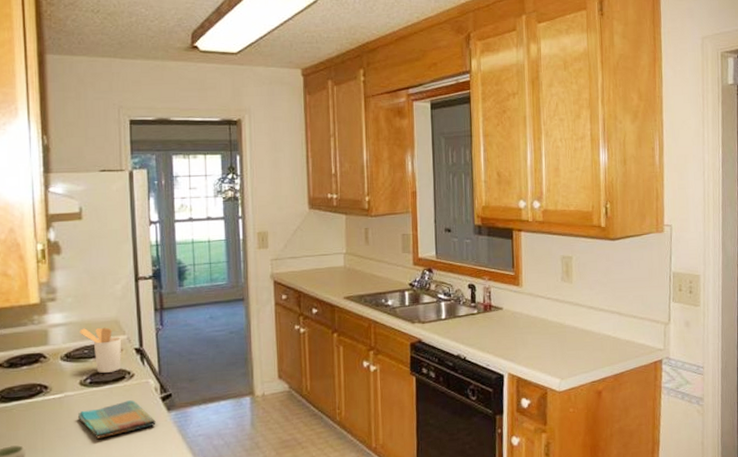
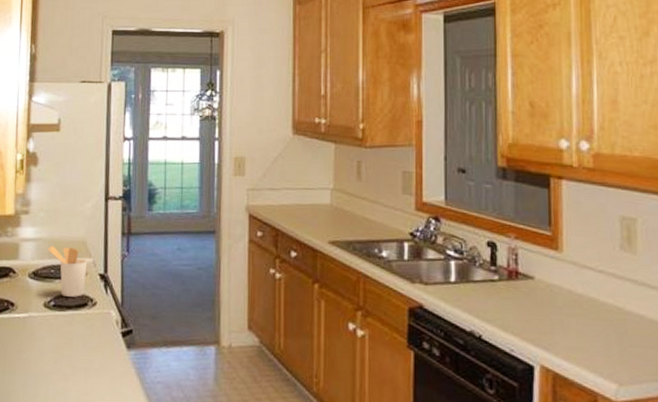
dish towel: present [77,400,156,439] -> none [38,330,114,369]

